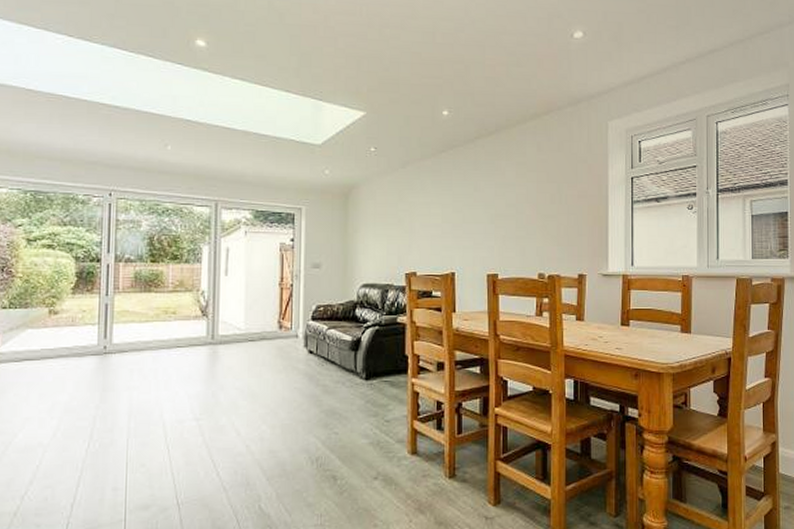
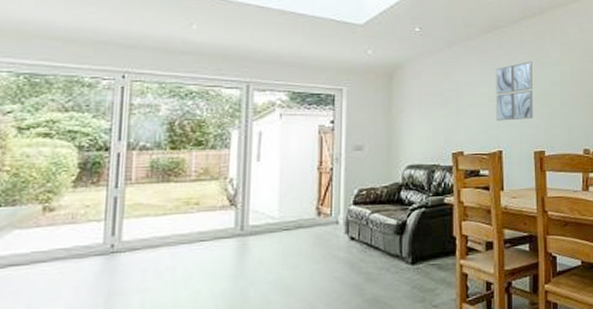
wall art: none [449,182,487,243] -> present [496,61,533,121]

